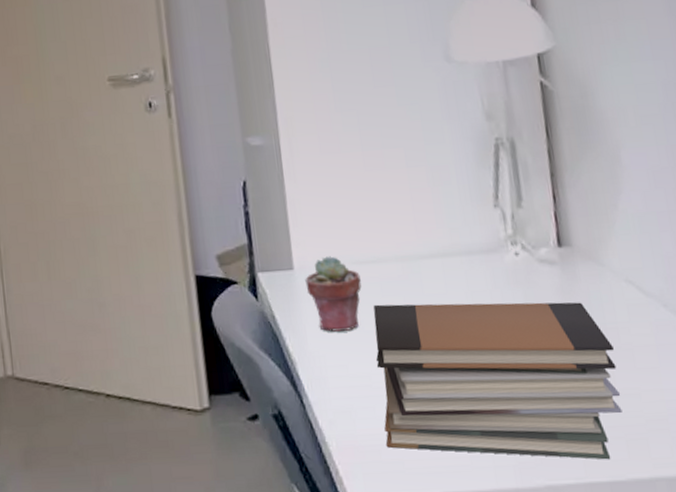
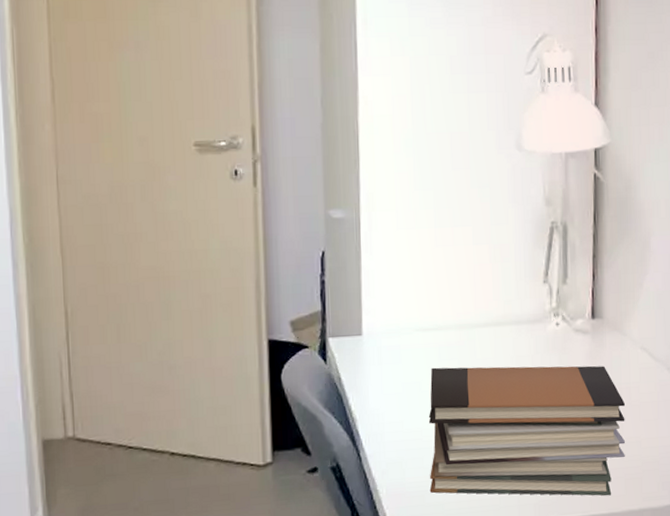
potted succulent: present [305,256,362,332] -> none [372,323,422,392]

